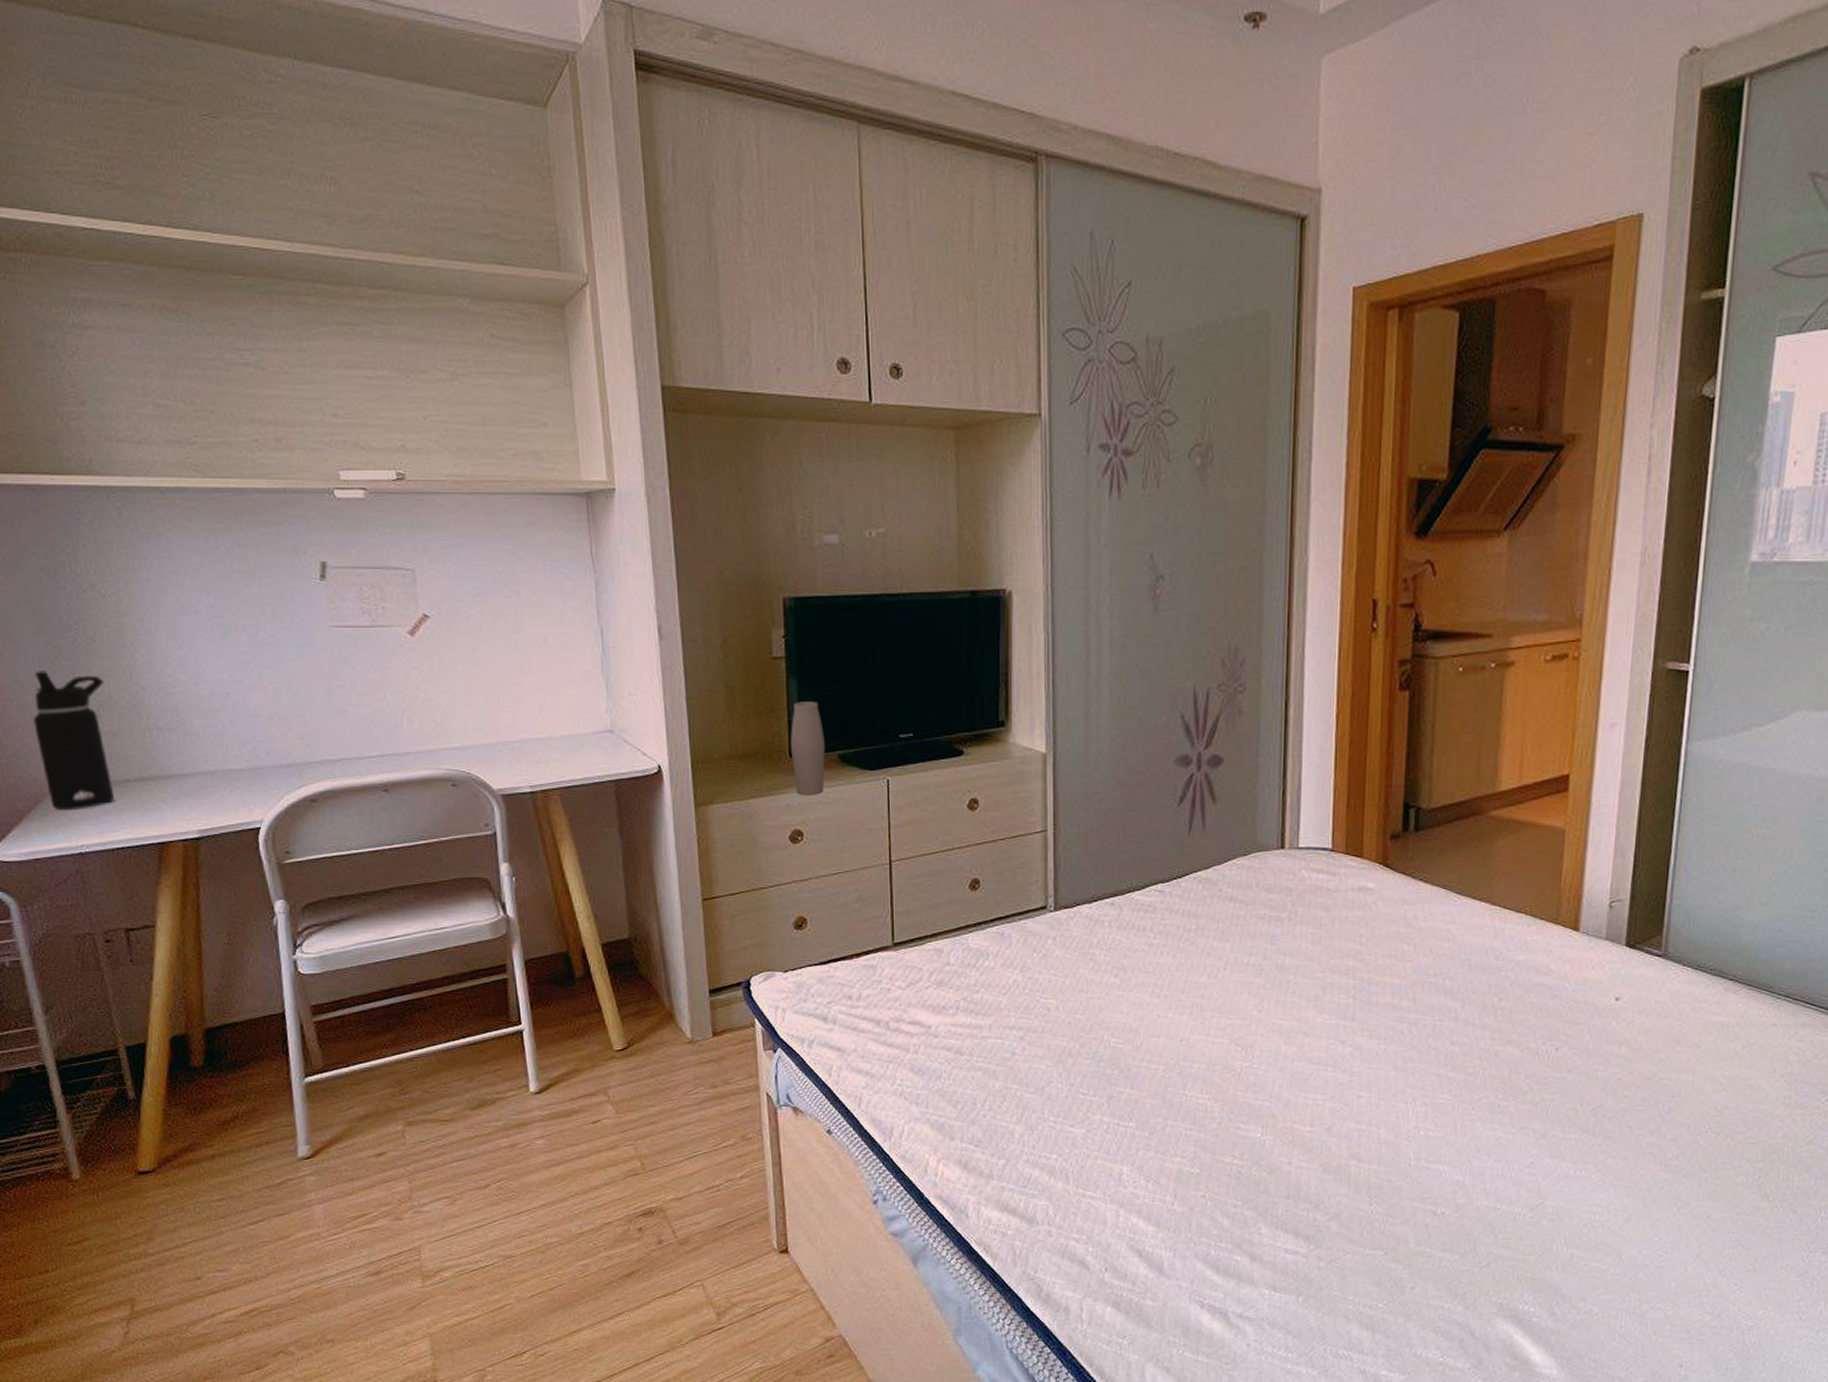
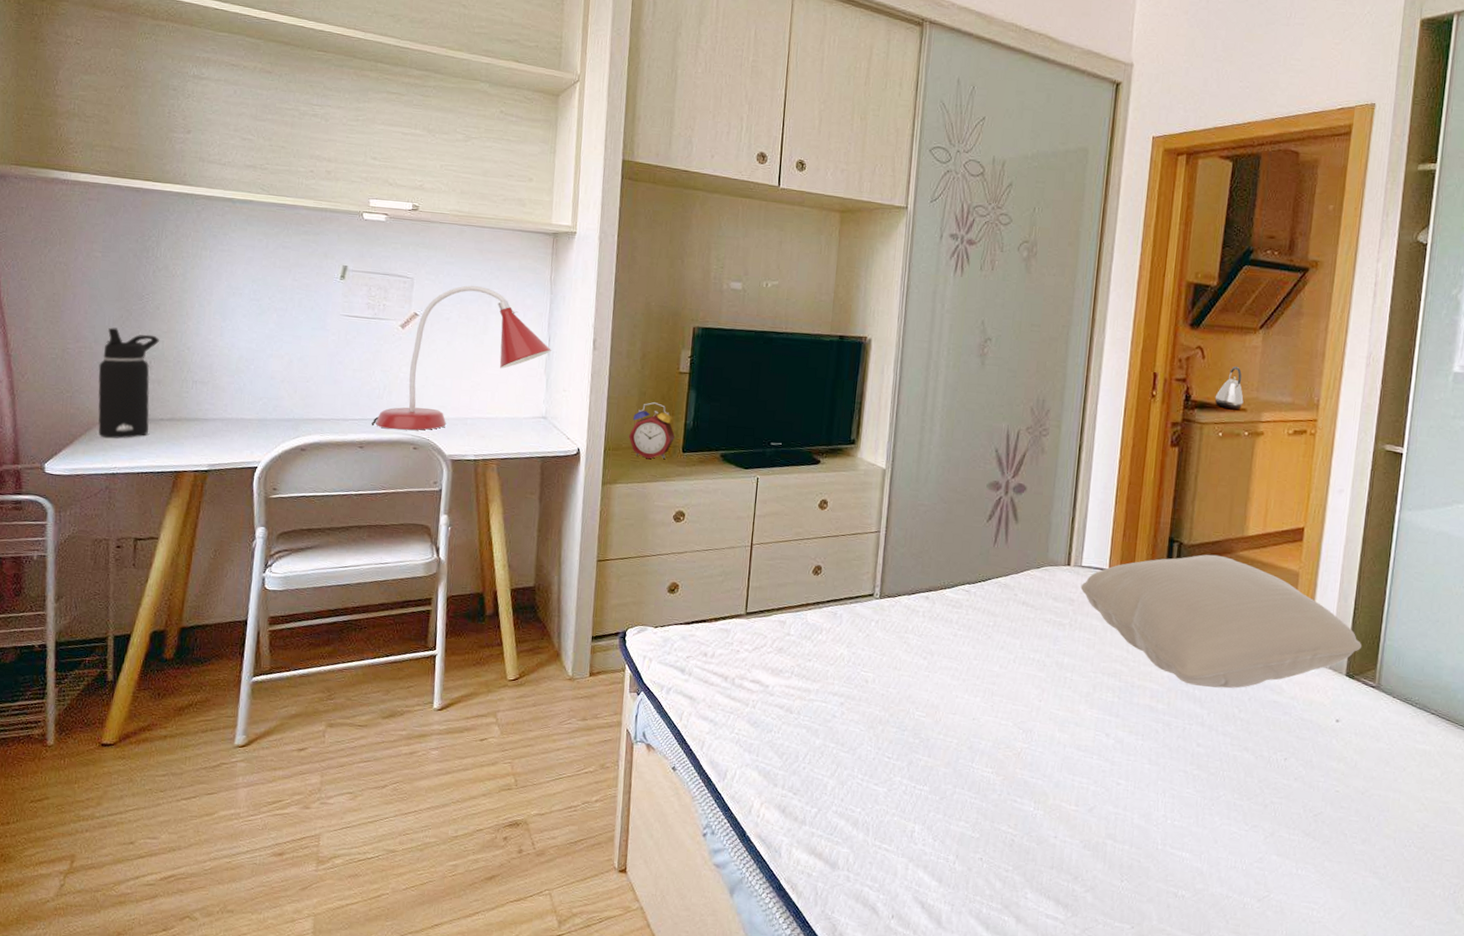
desk lamp: none [393,572,606,765] -> present [371,285,551,431]
alarm clock: none [720,699,779,770] -> present [629,402,676,459]
vase: present [790,702,825,797] -> none [683,409,712,485]
pillow: none [1299,818,1645,976] -> present [1080,554,1362,689]
kettle: none [1451,581,1488,637] -> present [1215,366,1244,411]

